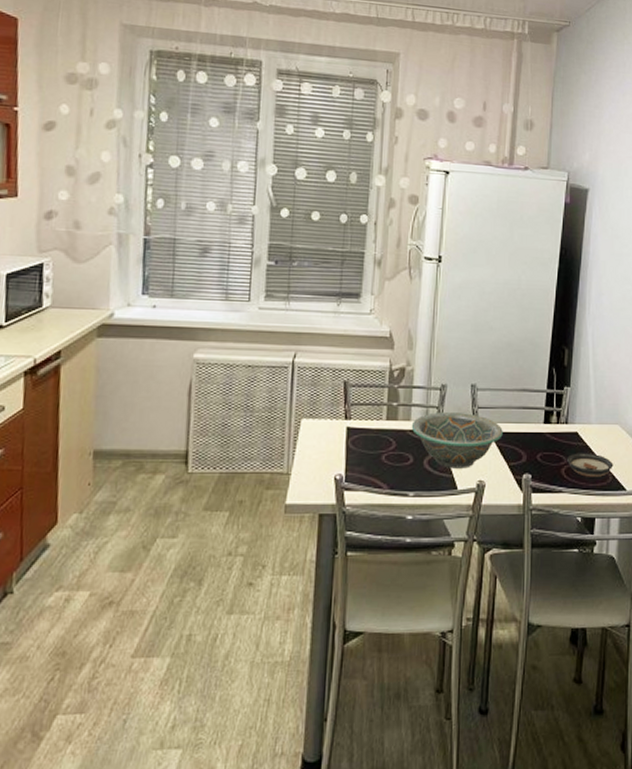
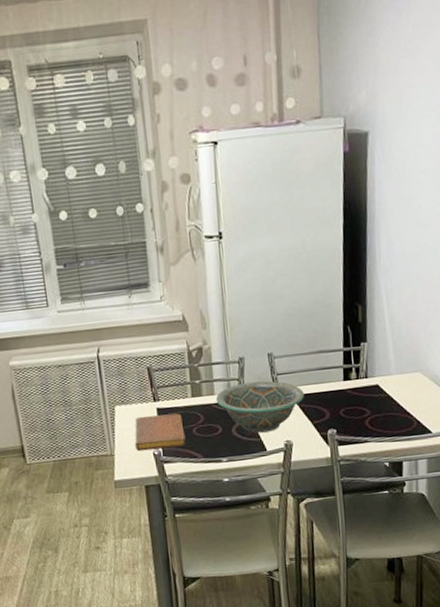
notebook: none [316,434,373,473] -> present [135,413,186,451]
saucer: present [567,453,614,477] -> none [370,402,418,425]

